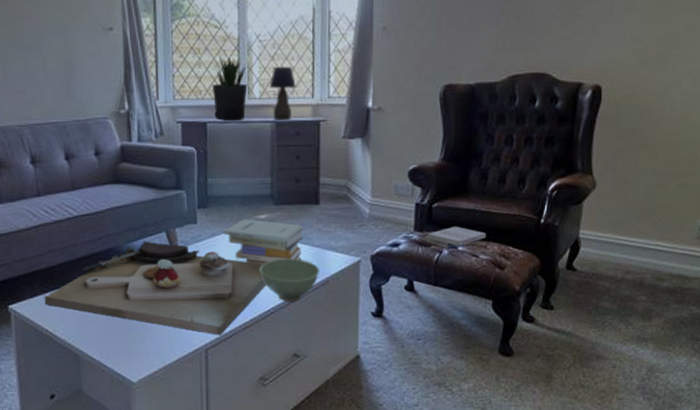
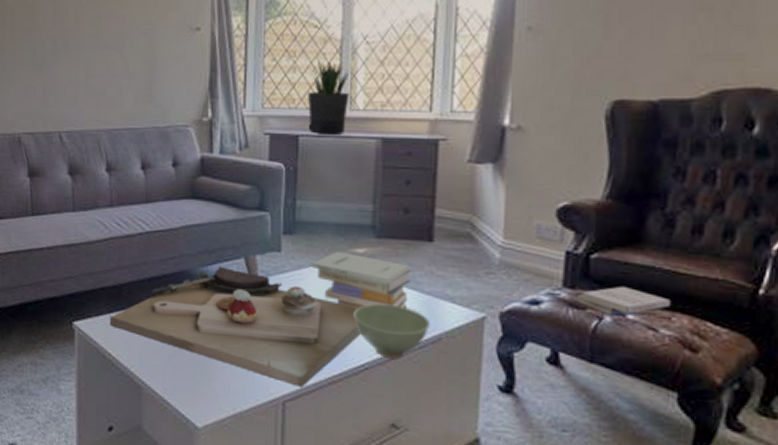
table lamp: present [269,66,296,121] -> none [376,72,410,138]

